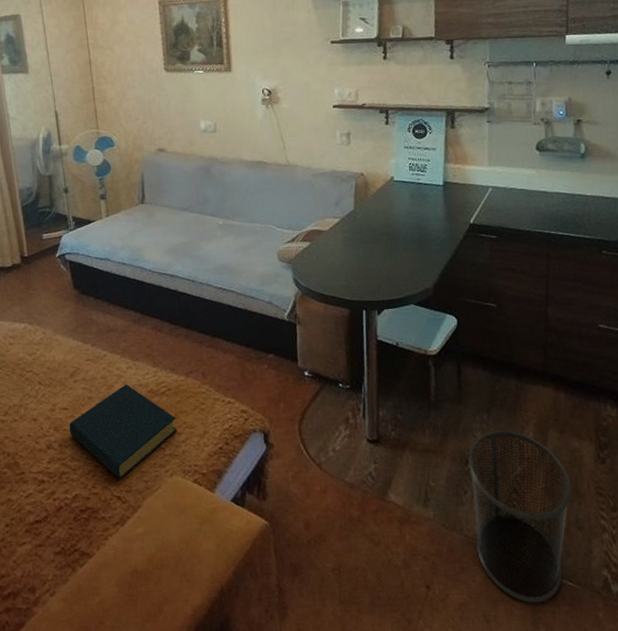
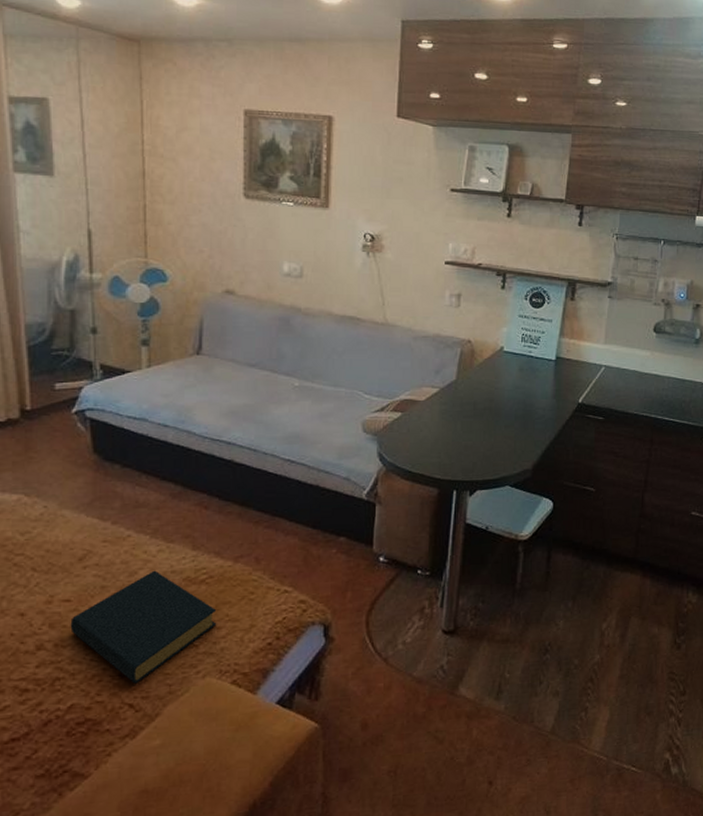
waste bin: present [468,430,572,603] -> none [544,618,646,791]

